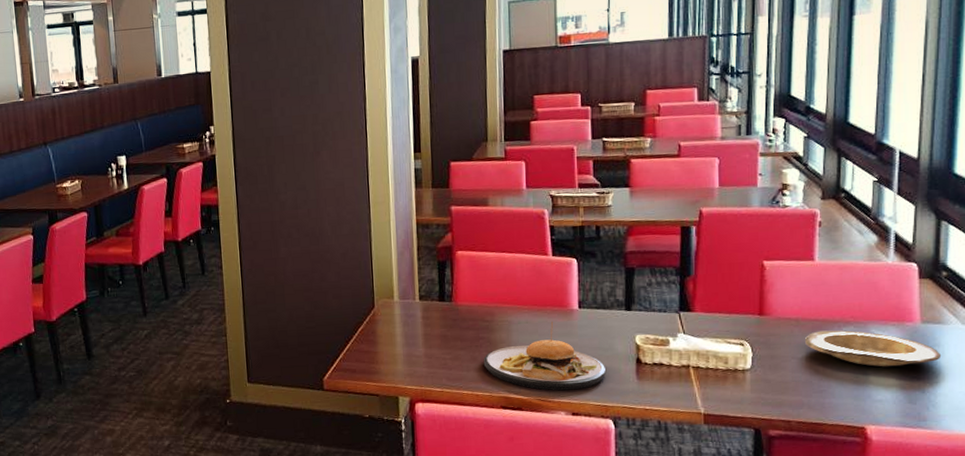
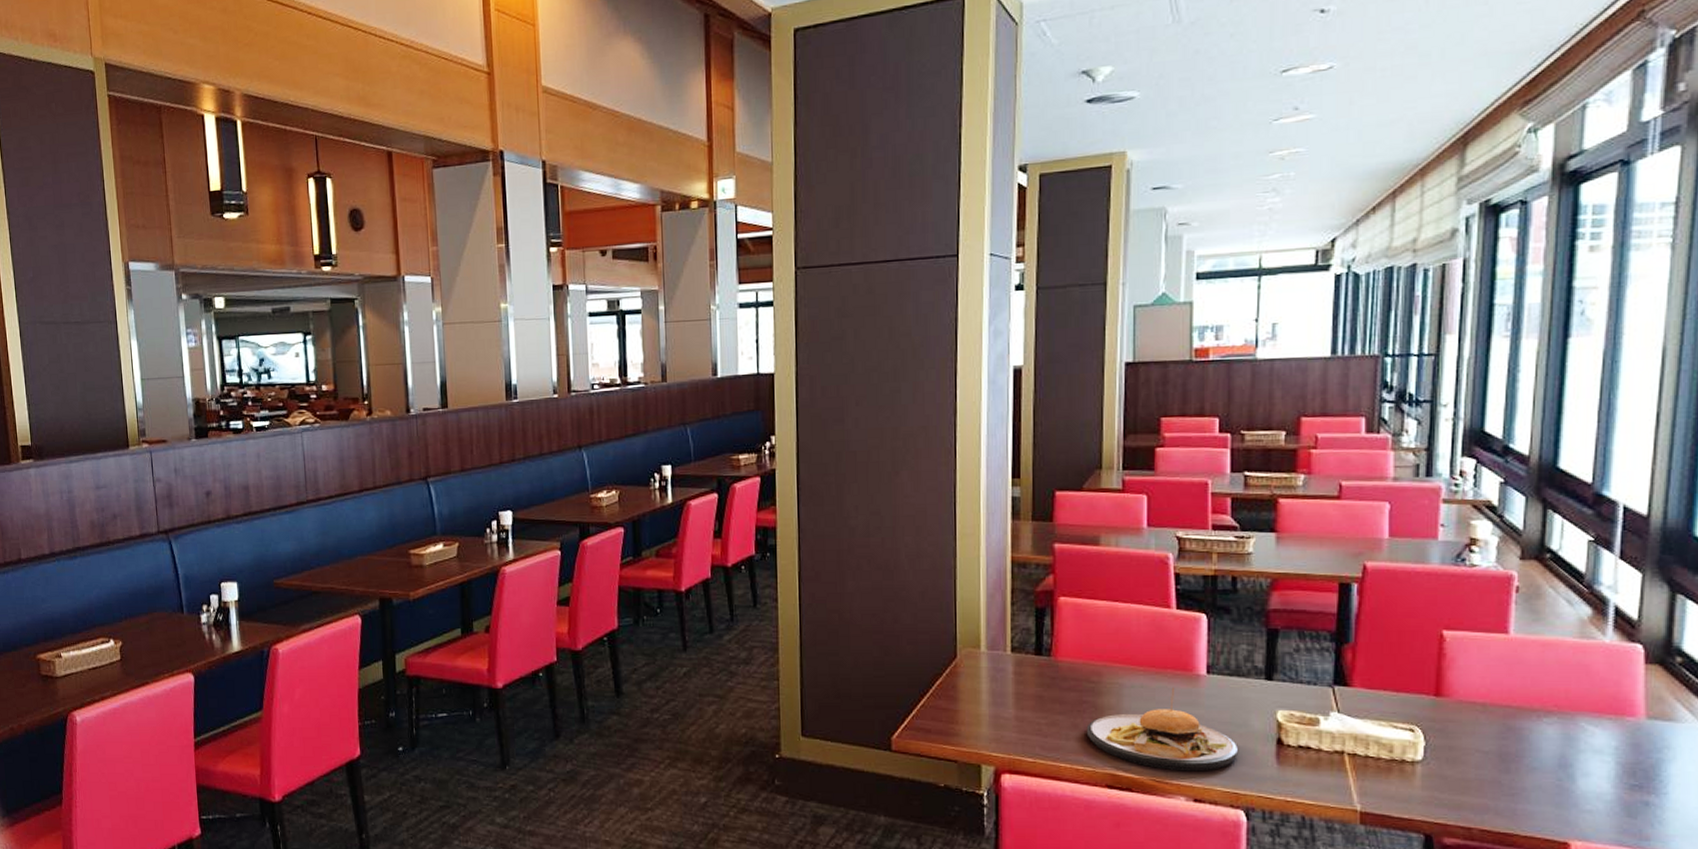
plate: present [804,330,942,367] -> none [1492,720,1673,771]

